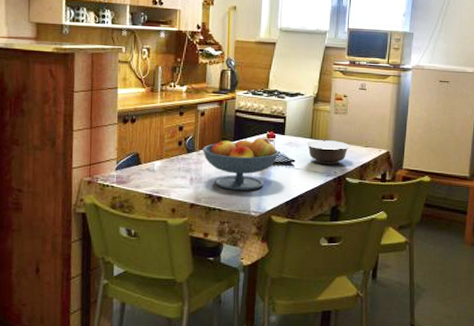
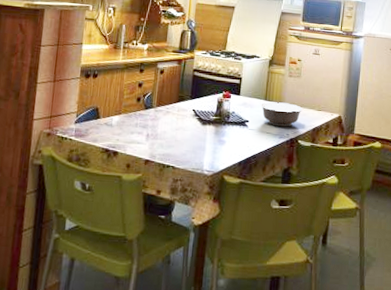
fruit bowl: present [202,138,279,190] -> none [159,97,234,149]

